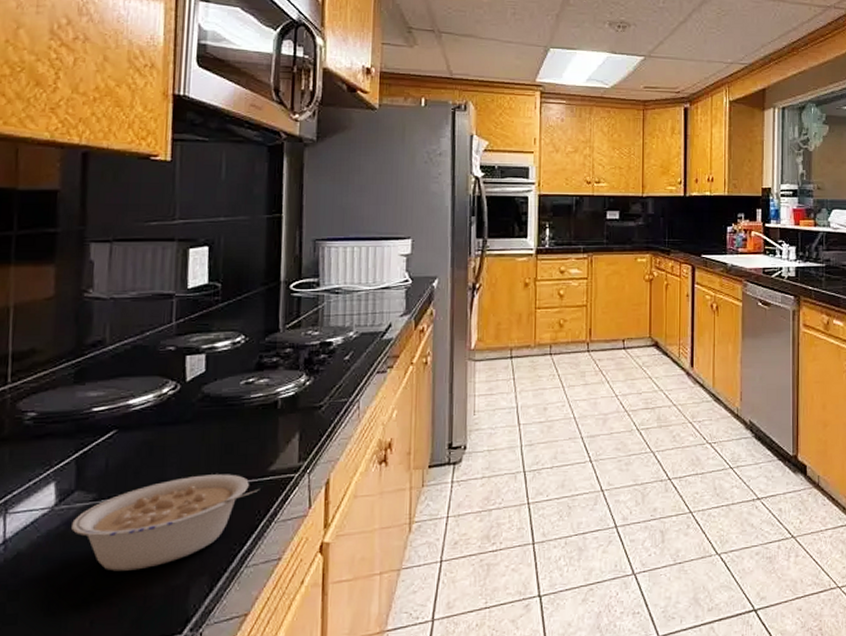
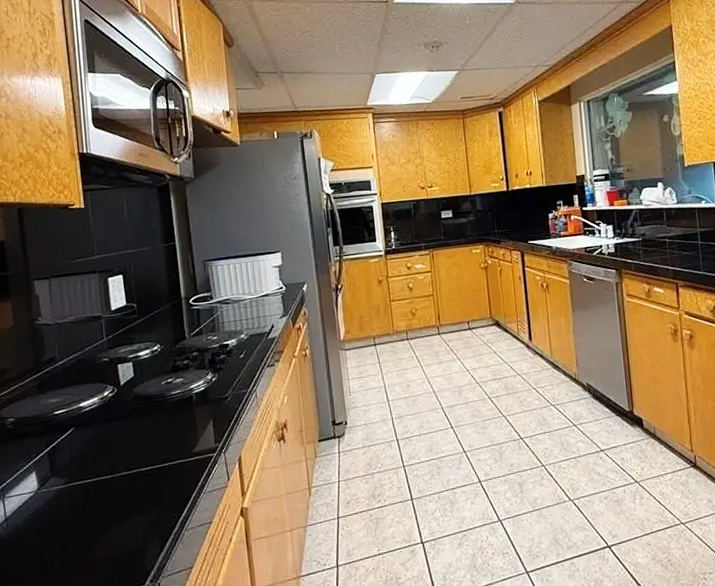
legume: present [72,474,260,571] -> none [52,457,189,538]

